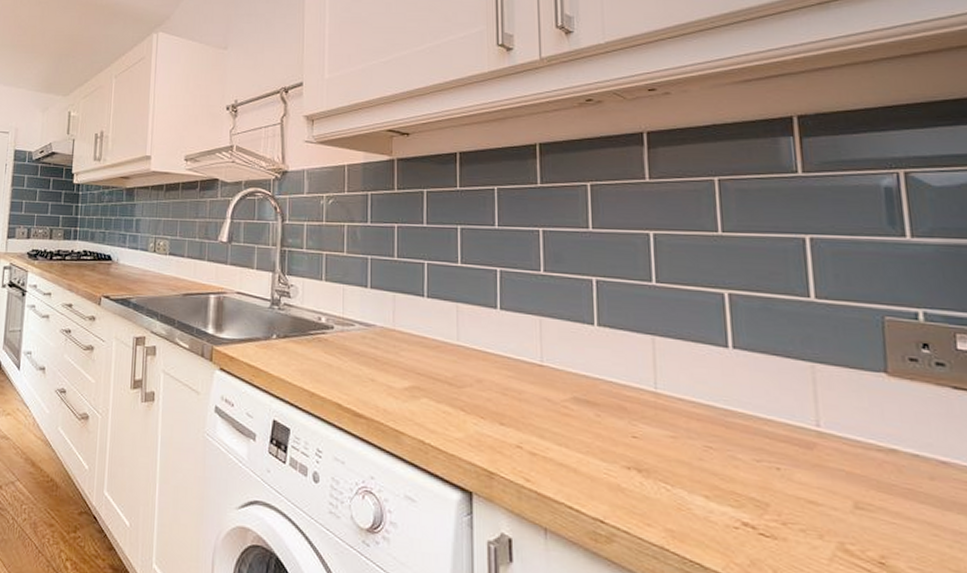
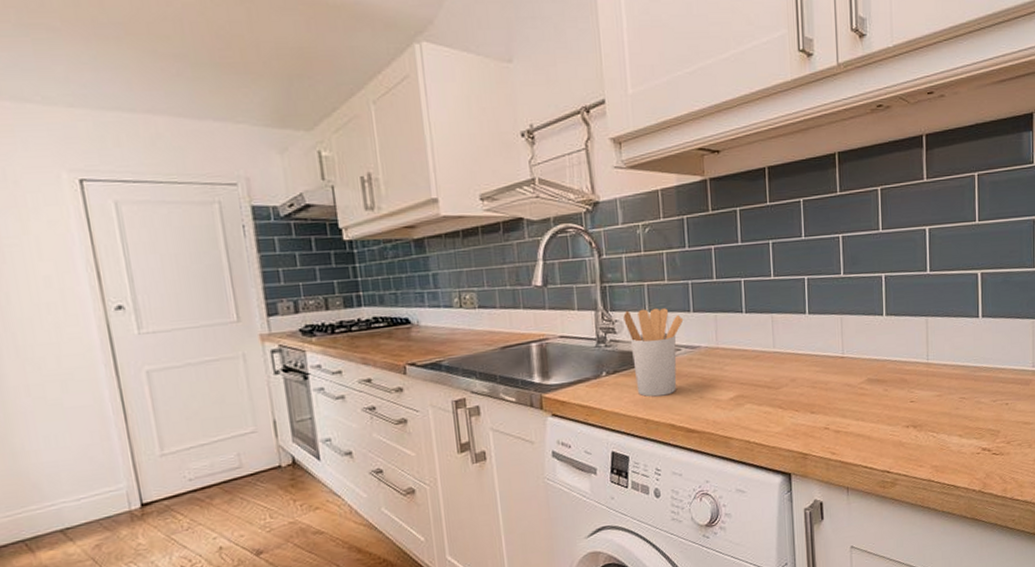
utensil holder: none [299,276,360,371] -> present [623,308,684,397]

